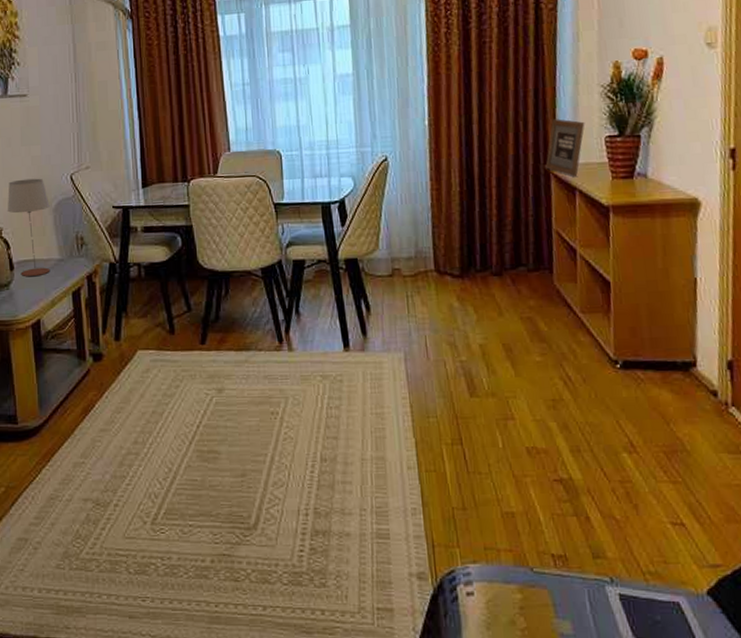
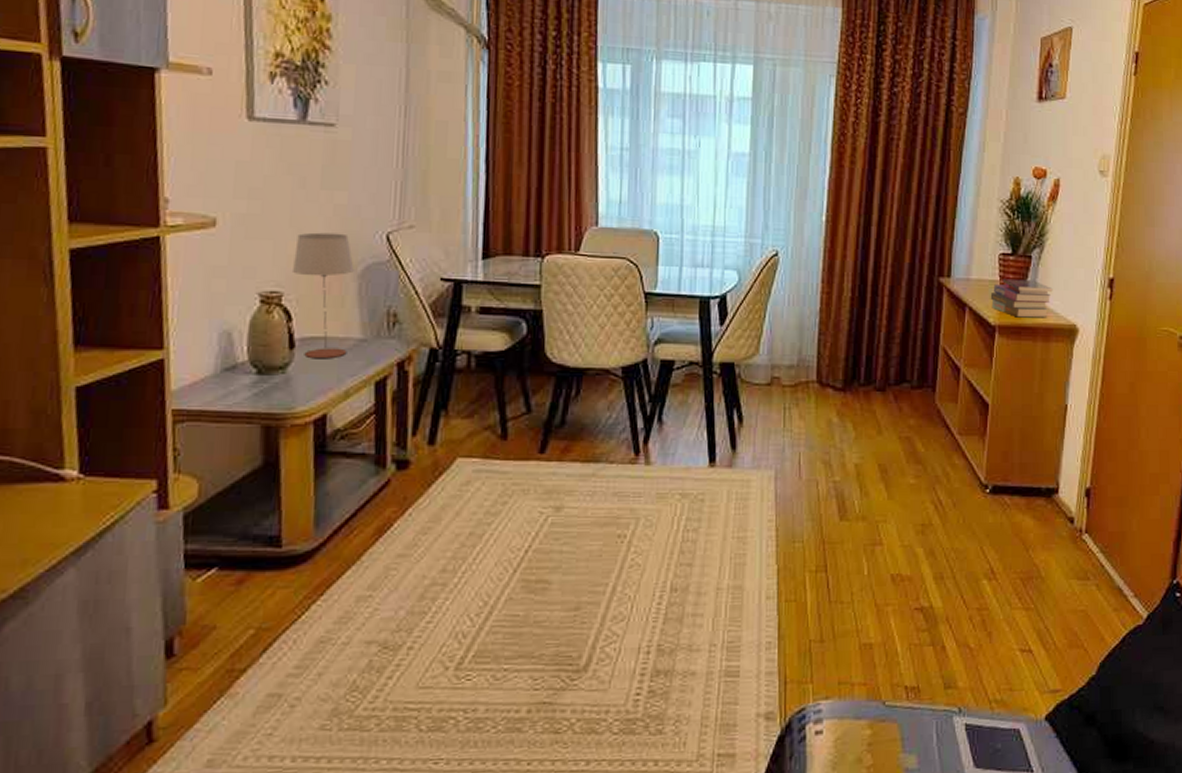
picture frame: present [545,119,585,176] -> none [939,230,982,292]
books: none [600,158,668,196] -> present [990,279,1053,318]

